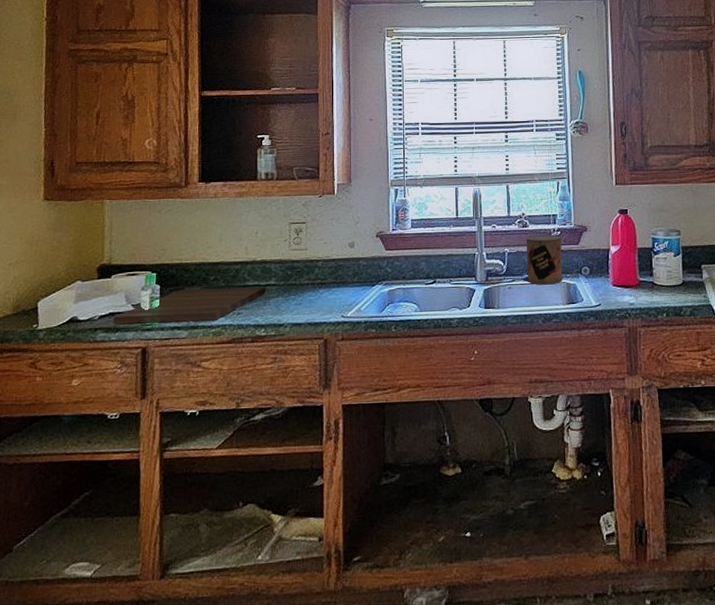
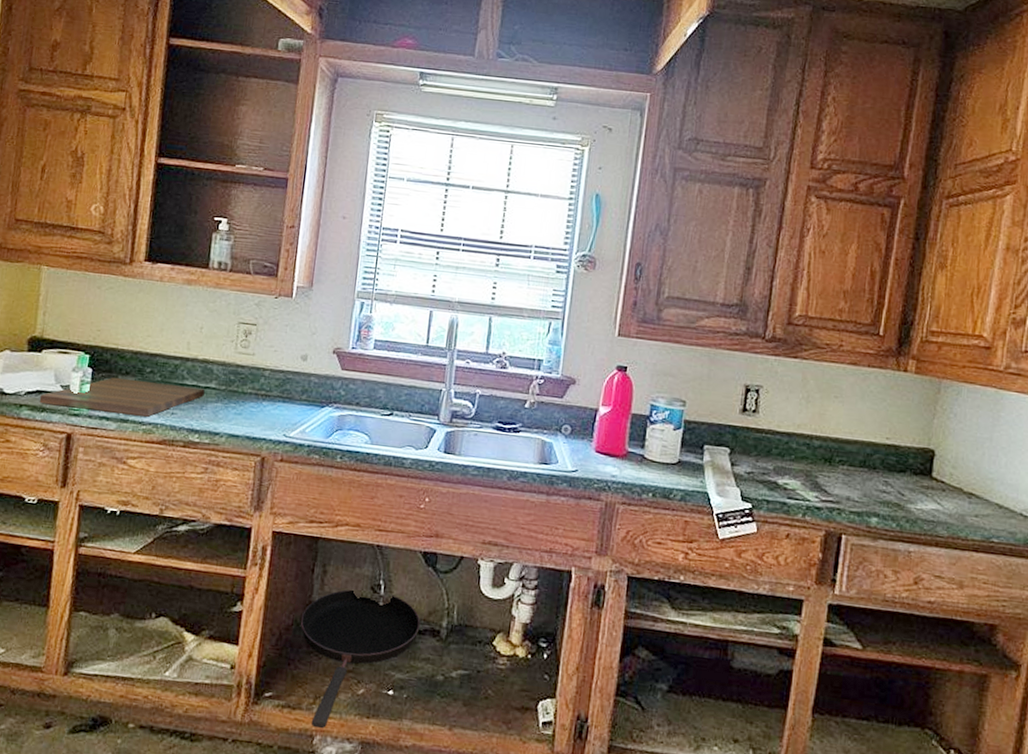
frying pan: none [378,443,486,582] -> present [300,589,421,729]
tin can: present [525,234,563,285] -> none [497,378,545,439]

